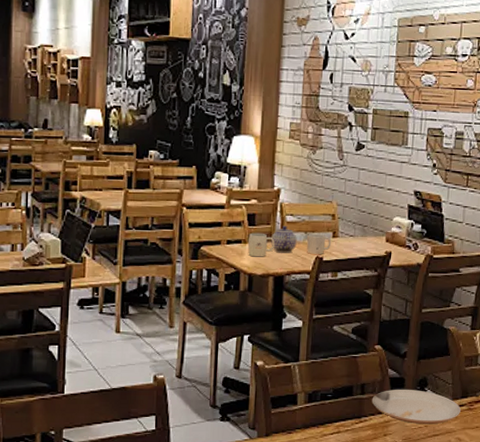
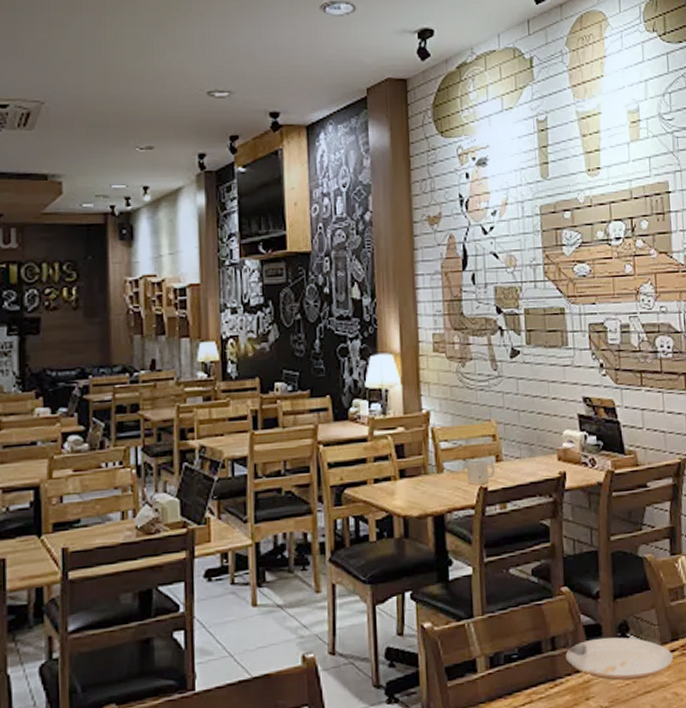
mug: present [247,232,275,257] -> none [398,465,430,496]
teapot: present [270,225,297,253] -> none [424,453,455,487]

